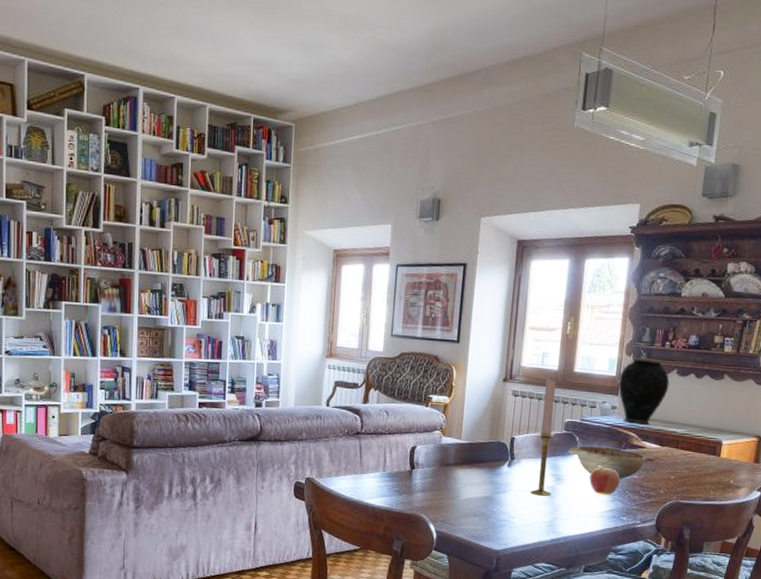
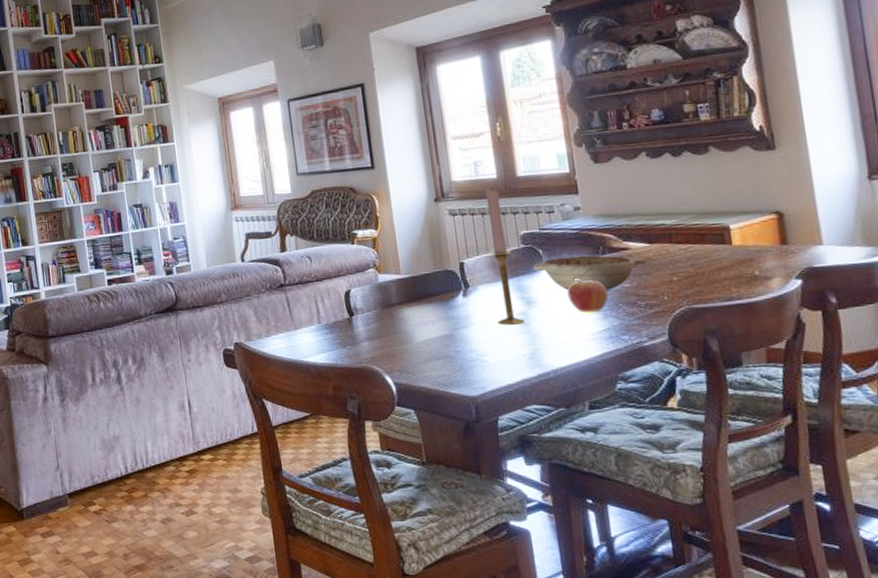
vase: present [618,357,670,425] -> none [574,145,641,224]

